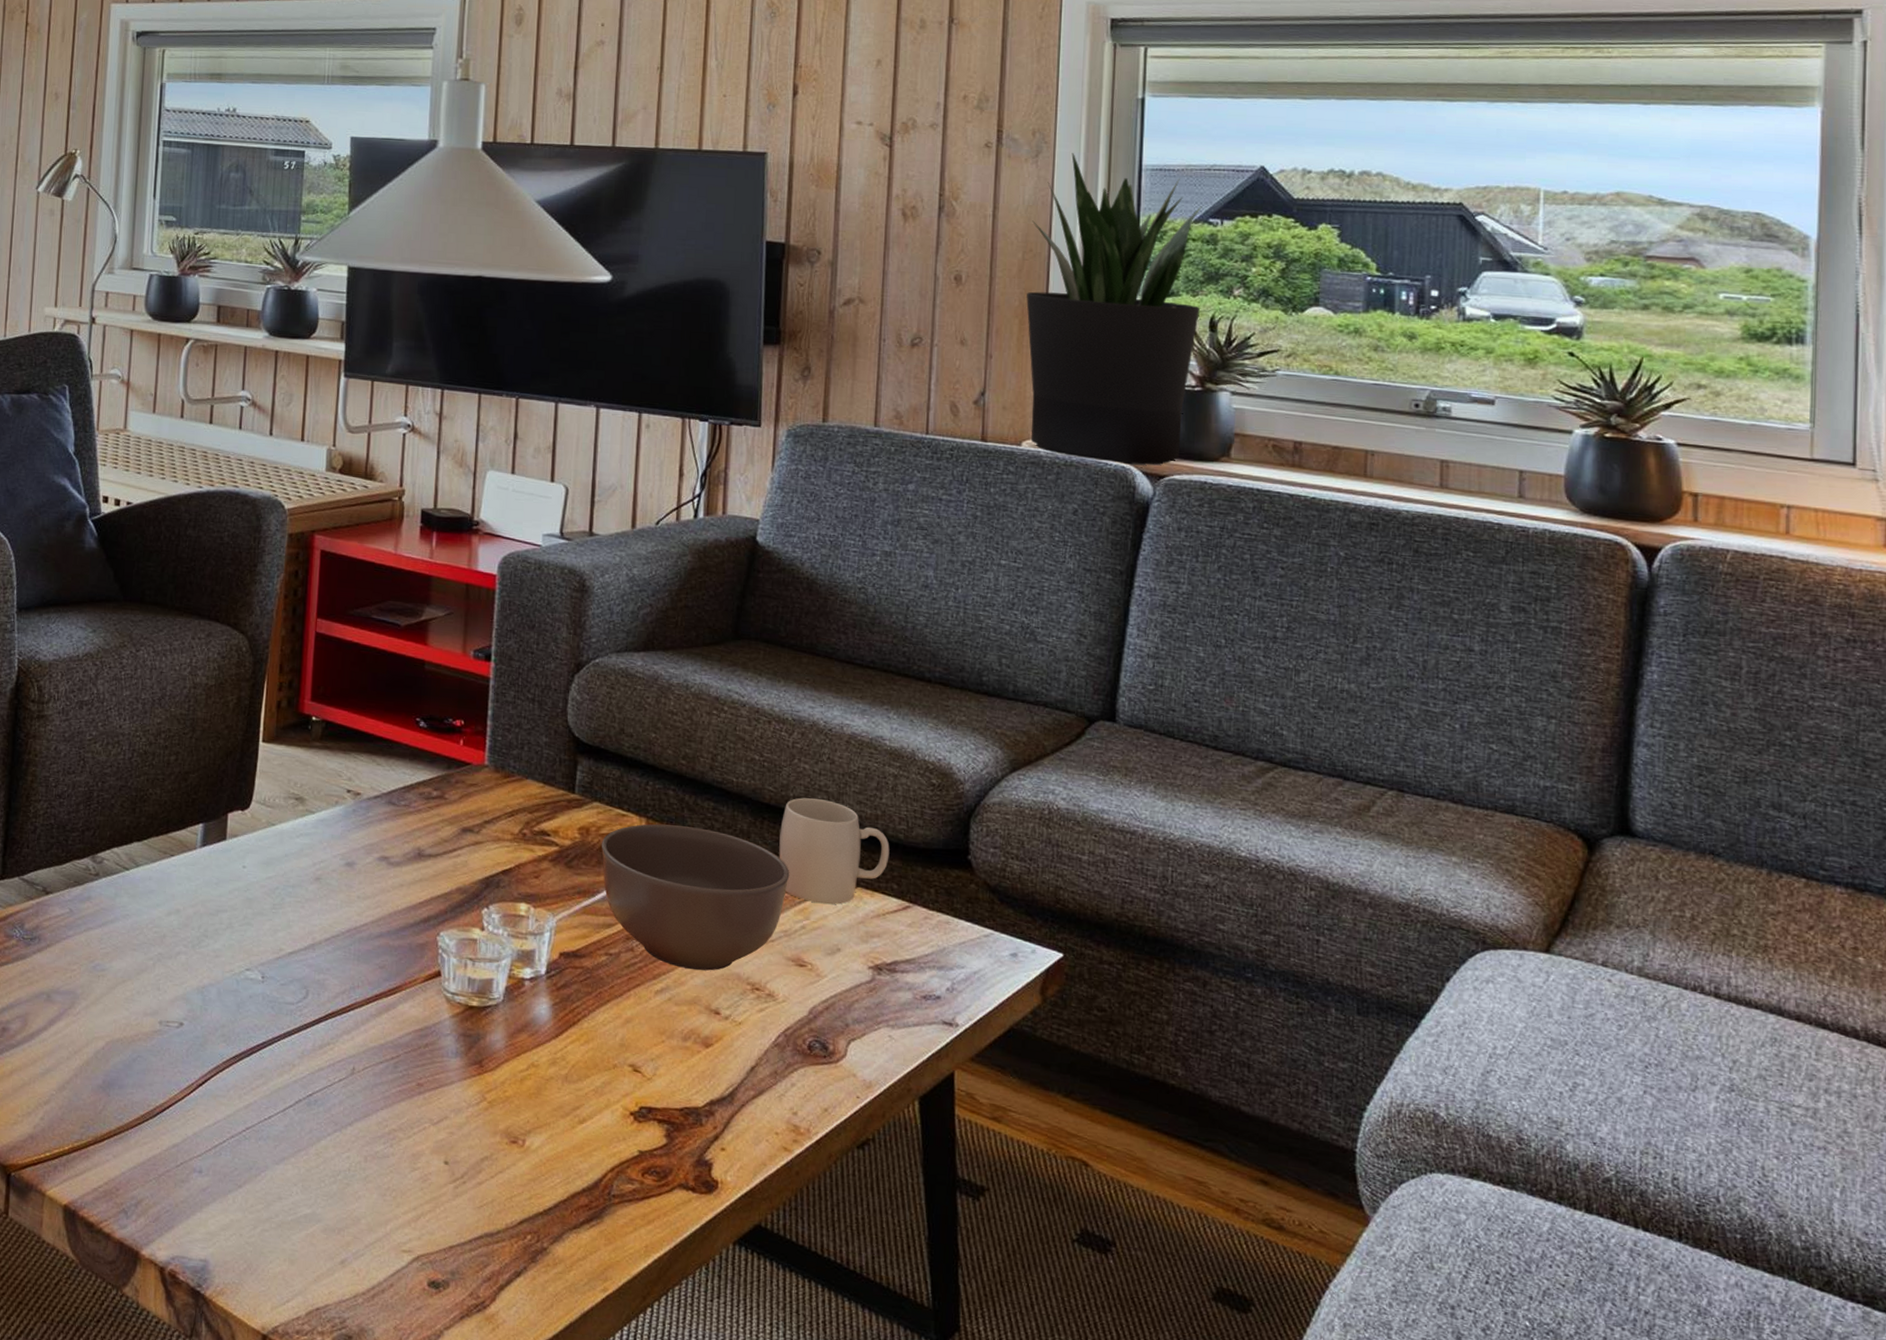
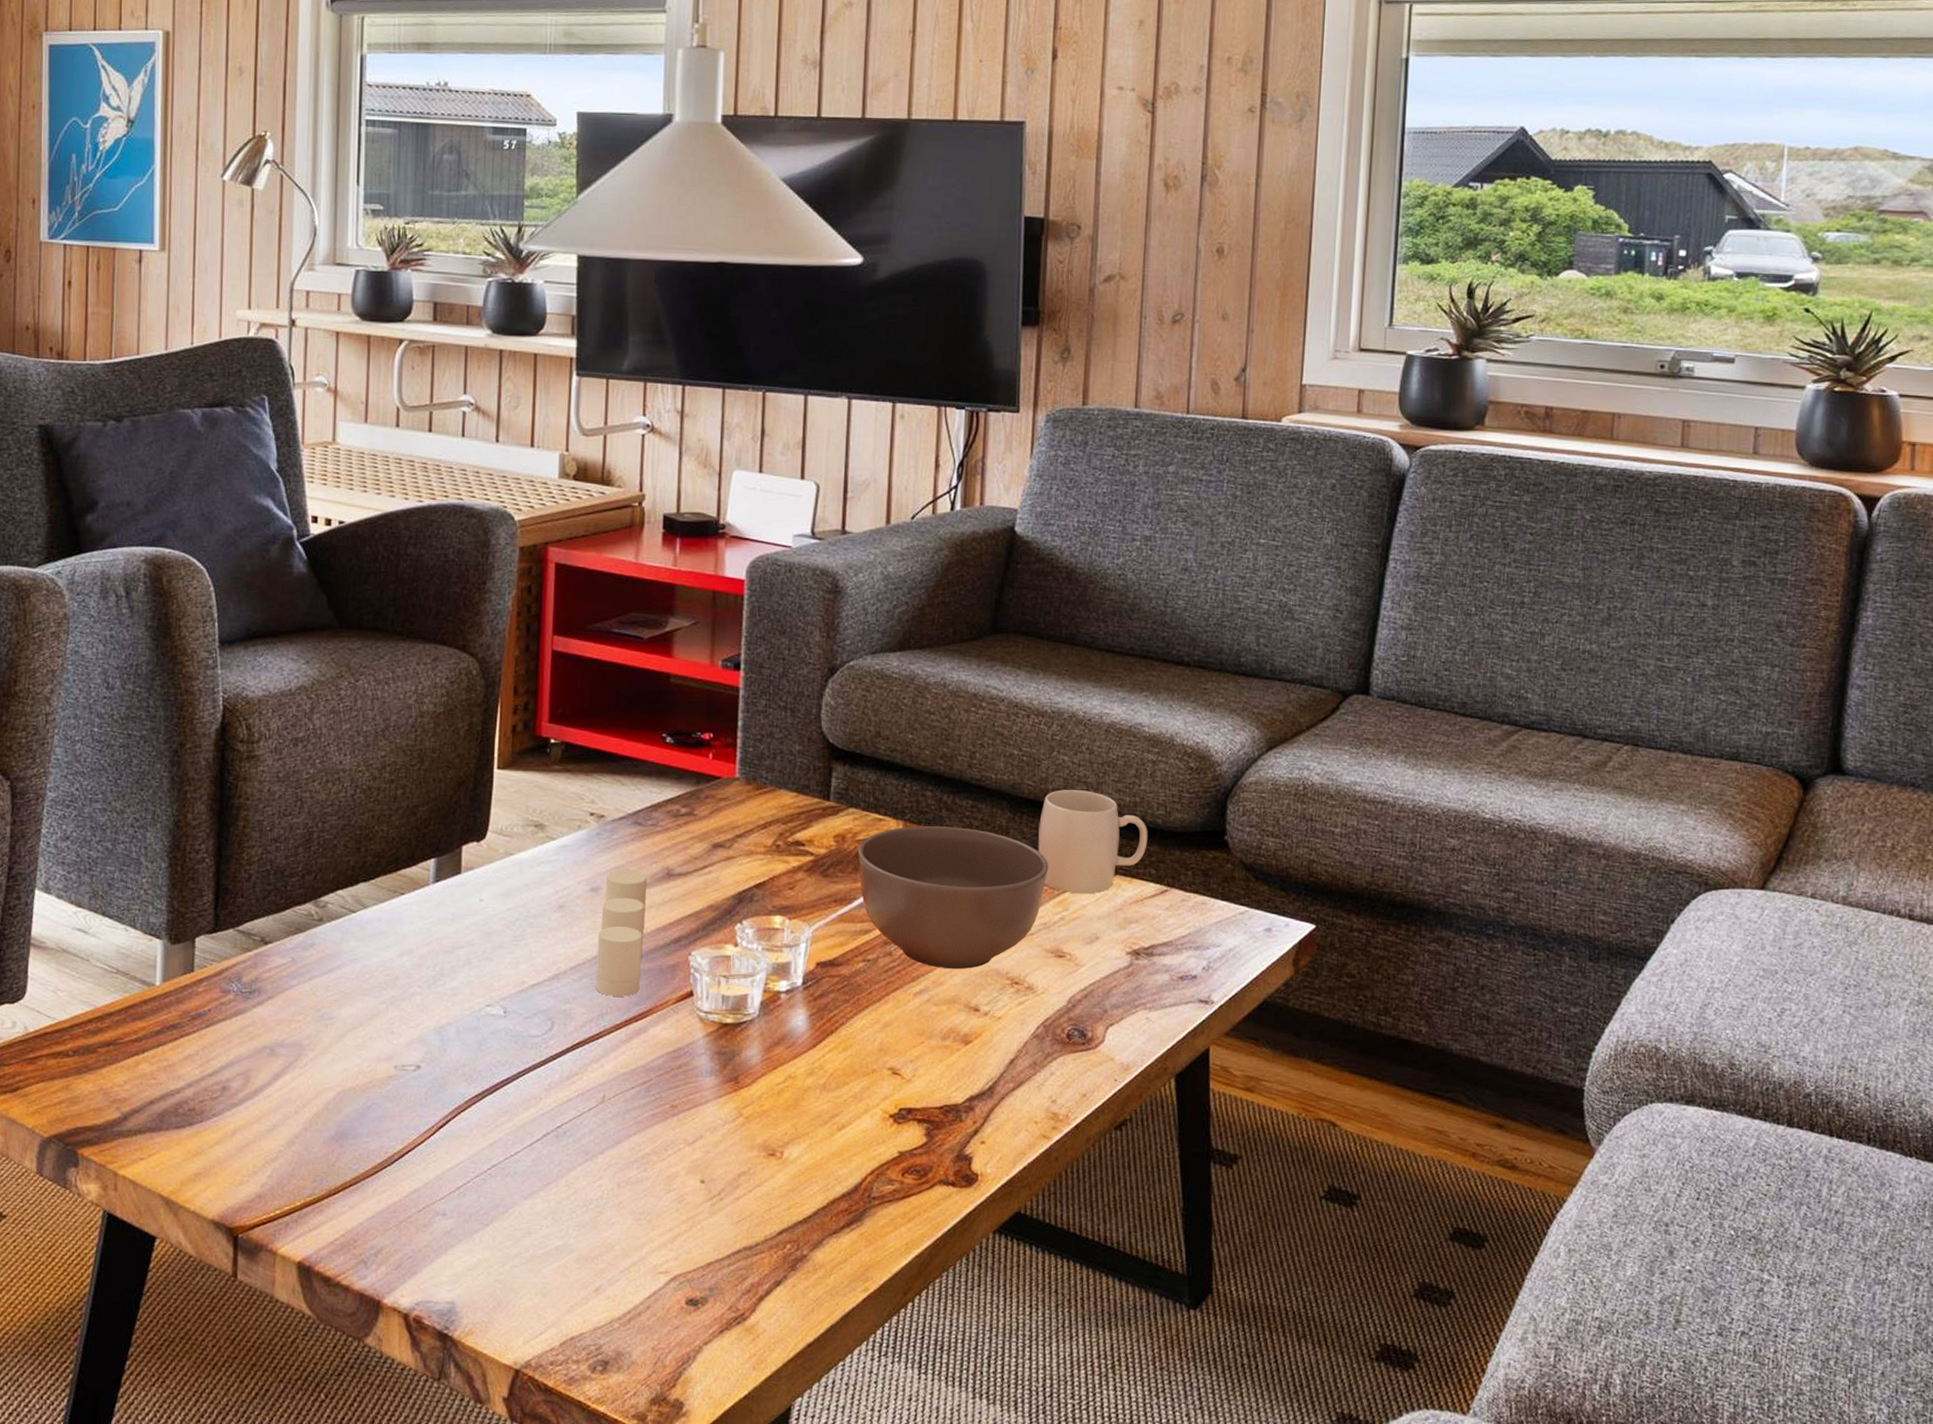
candle: none [348,847,400,972] -> present [595,870,648,997]
planter: present [1026,153,1202,465] -> none [1288,117,1463,436]

